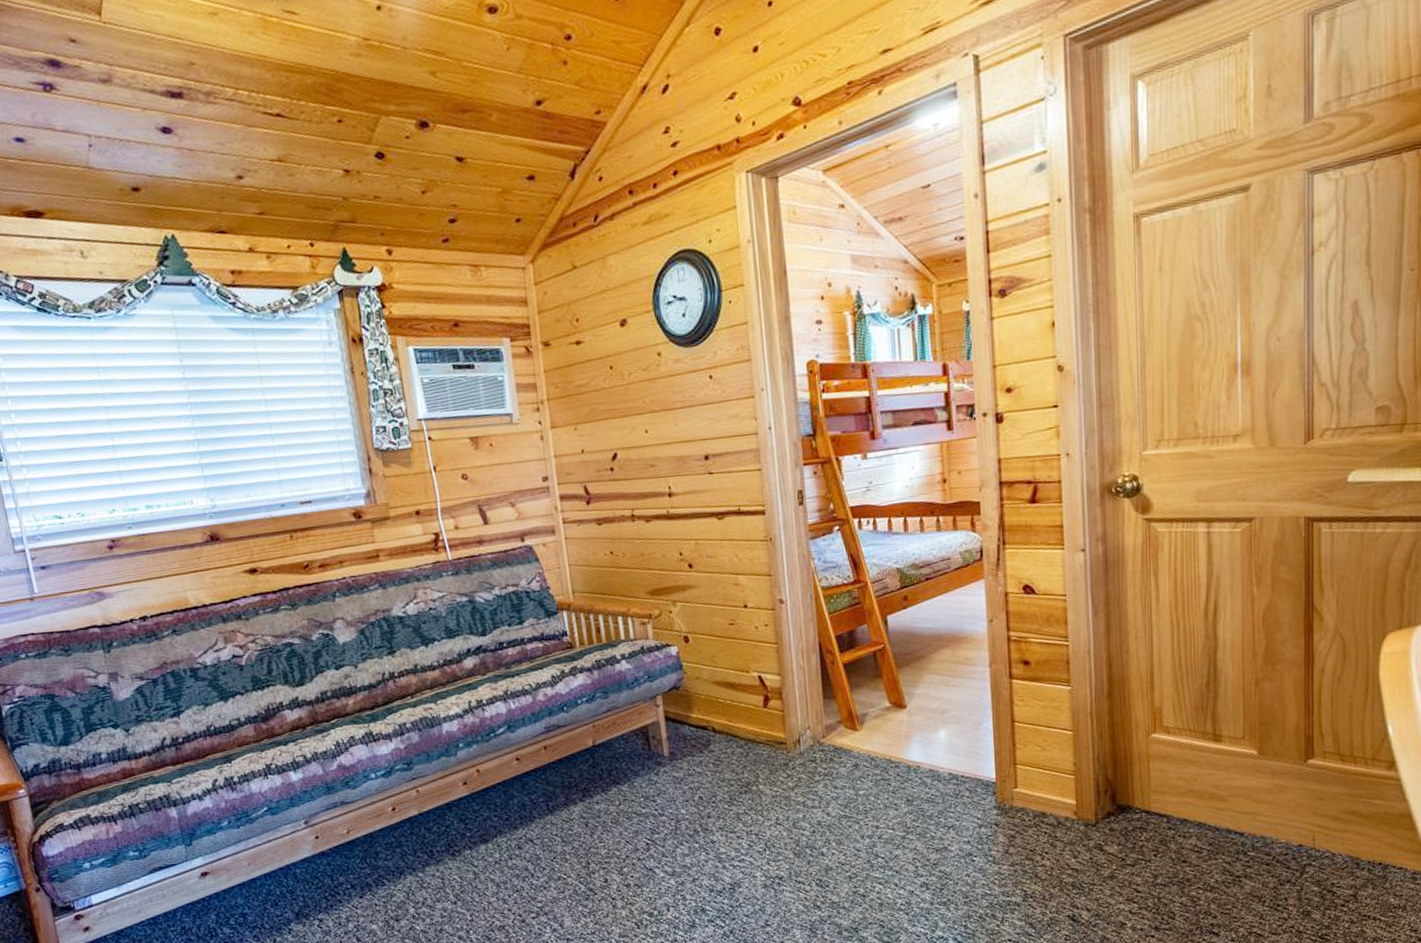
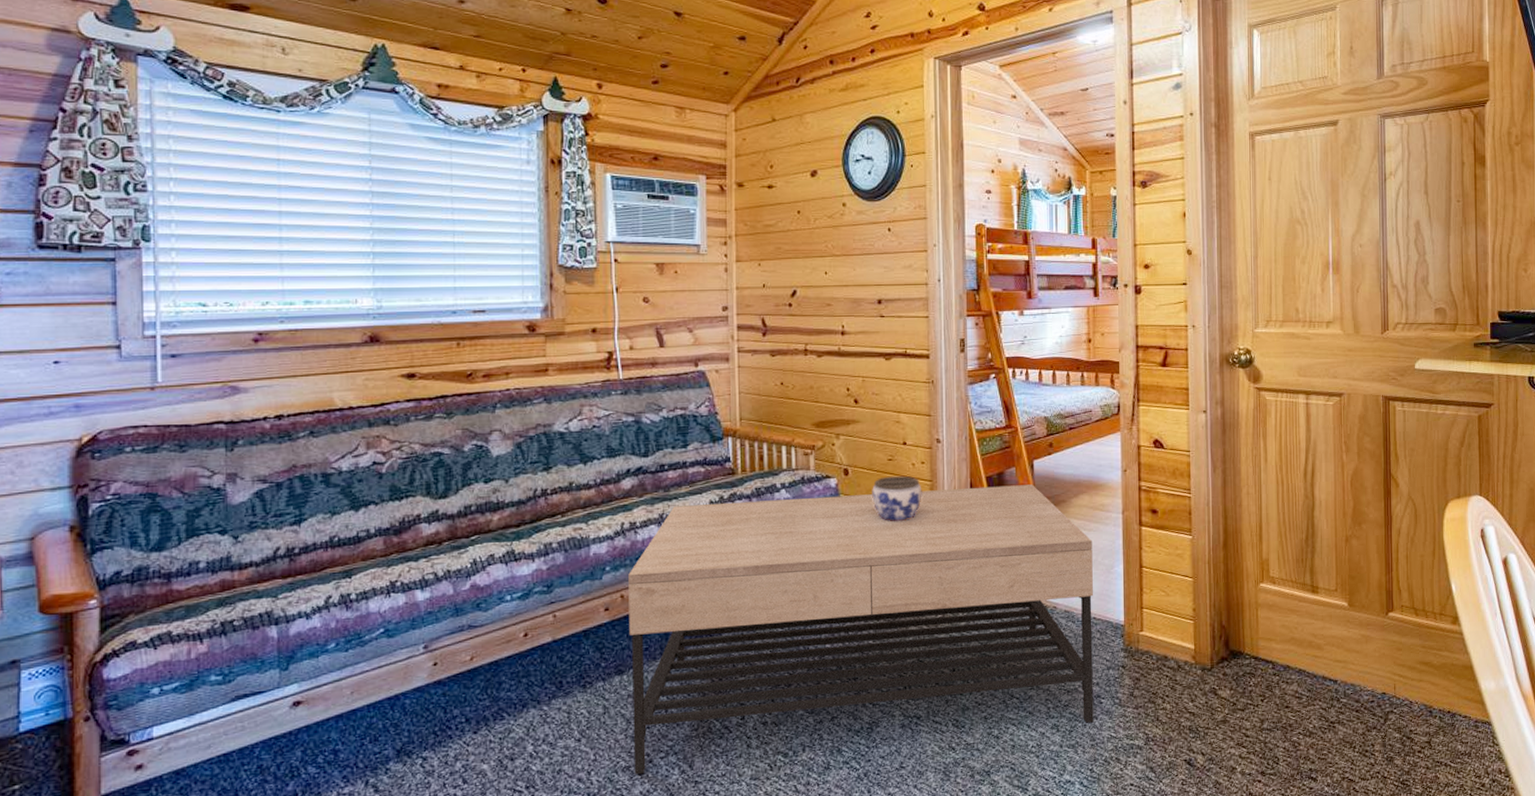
coffee table: none [481,641,966,933] -> present [628,484,1094,774]
jar: none [714,639,769,688] -> present [872,475,922,522]

